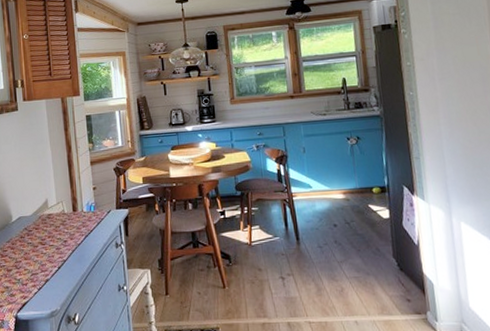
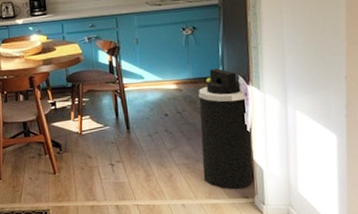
trash can: none [365,178,425,304] -> present [198,68,254,189]

